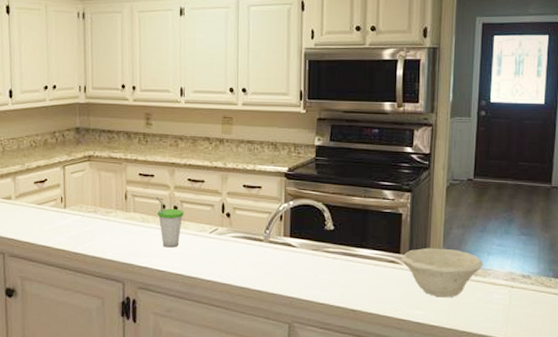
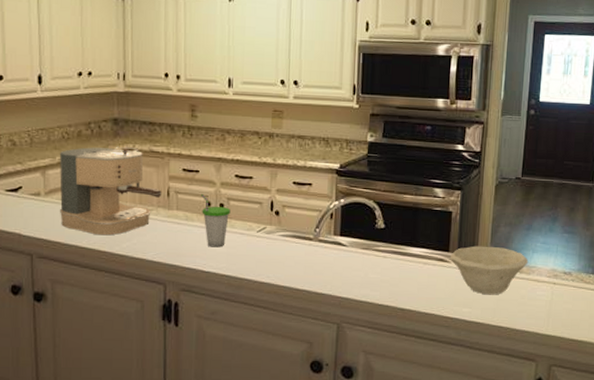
coffee maker: none [28,153,120,236] -> present [59,146,162,236]

